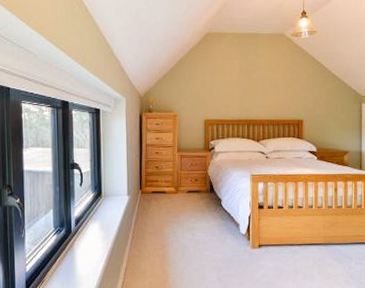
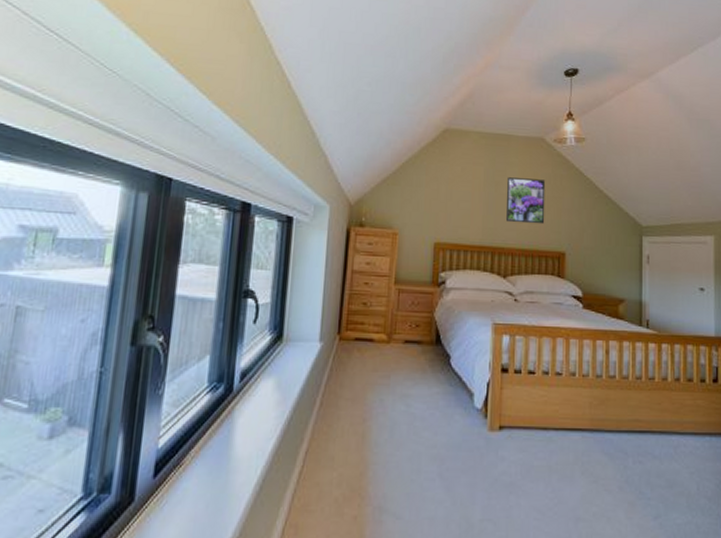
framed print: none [256,66,287,101] -> present [505,177,546,225]

